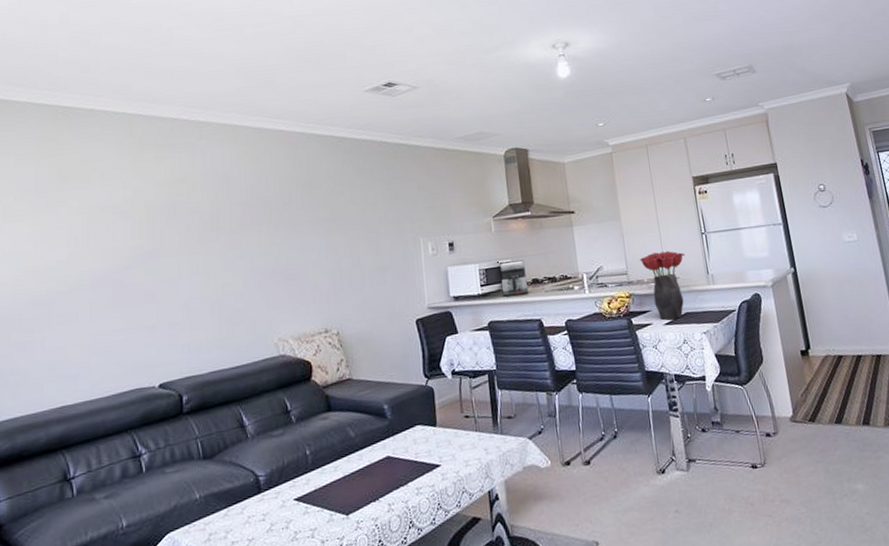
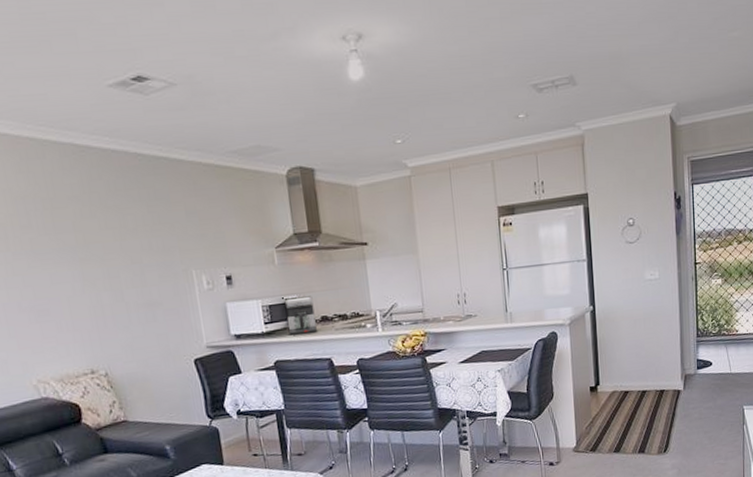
bouquet: present [639,251,686,321] -> none [436,287,485,359]

